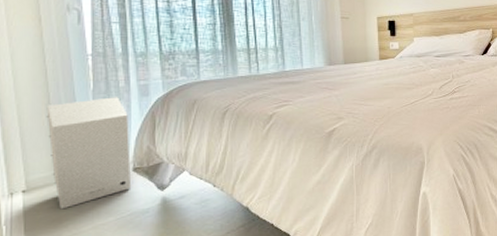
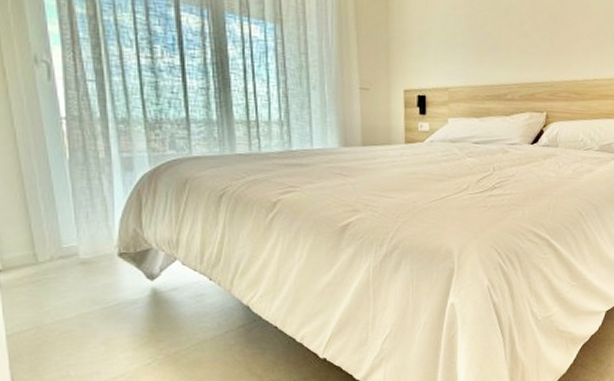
air purifier: present [46,97,132,210] -> none [18,169,118,294]

